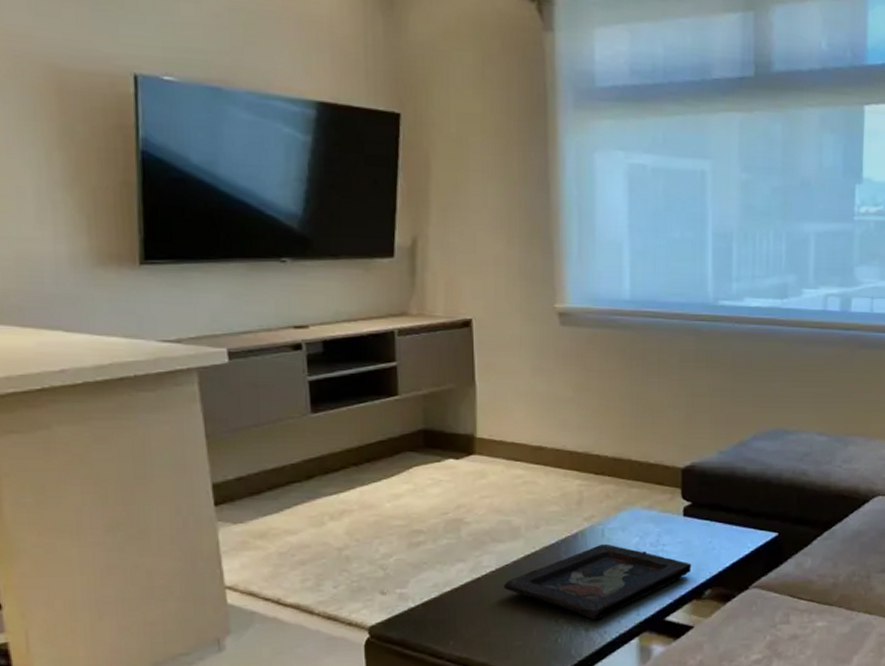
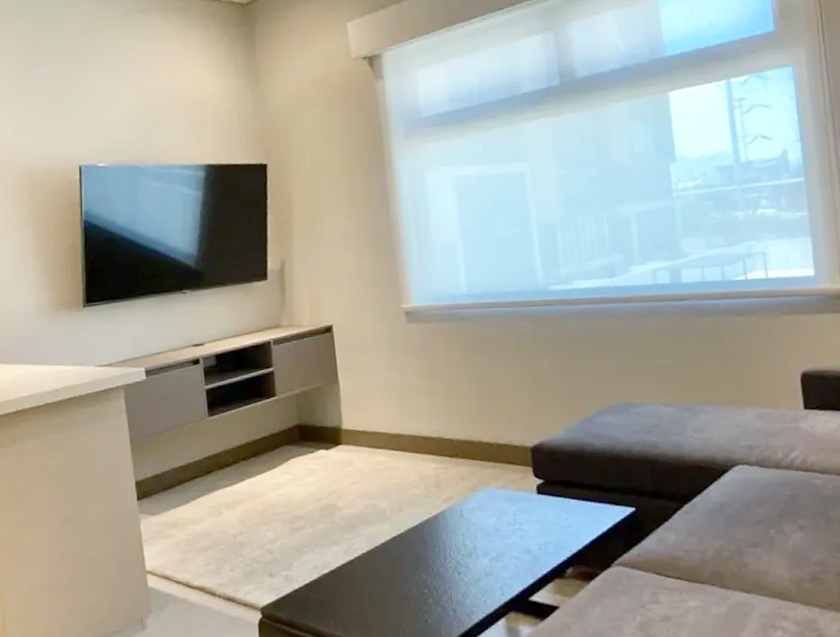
decorative tray: present [503,543,692,621] -> none [374,524,551,601]

